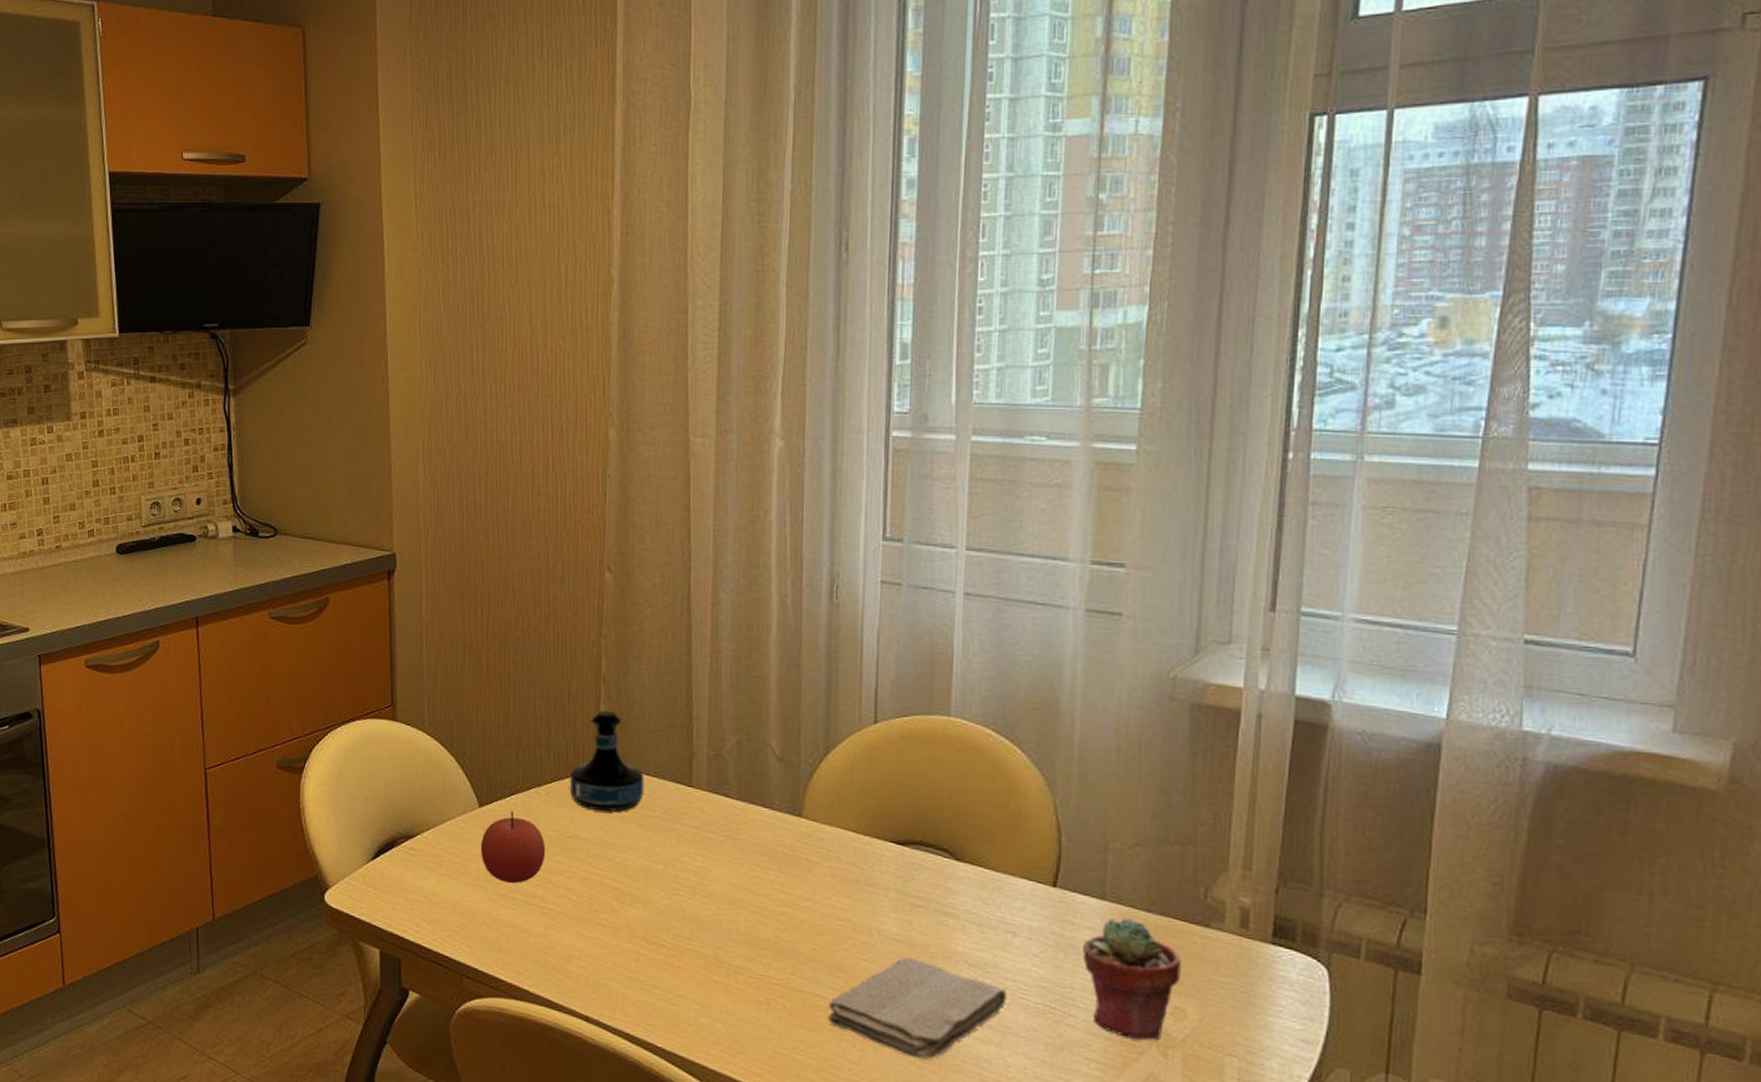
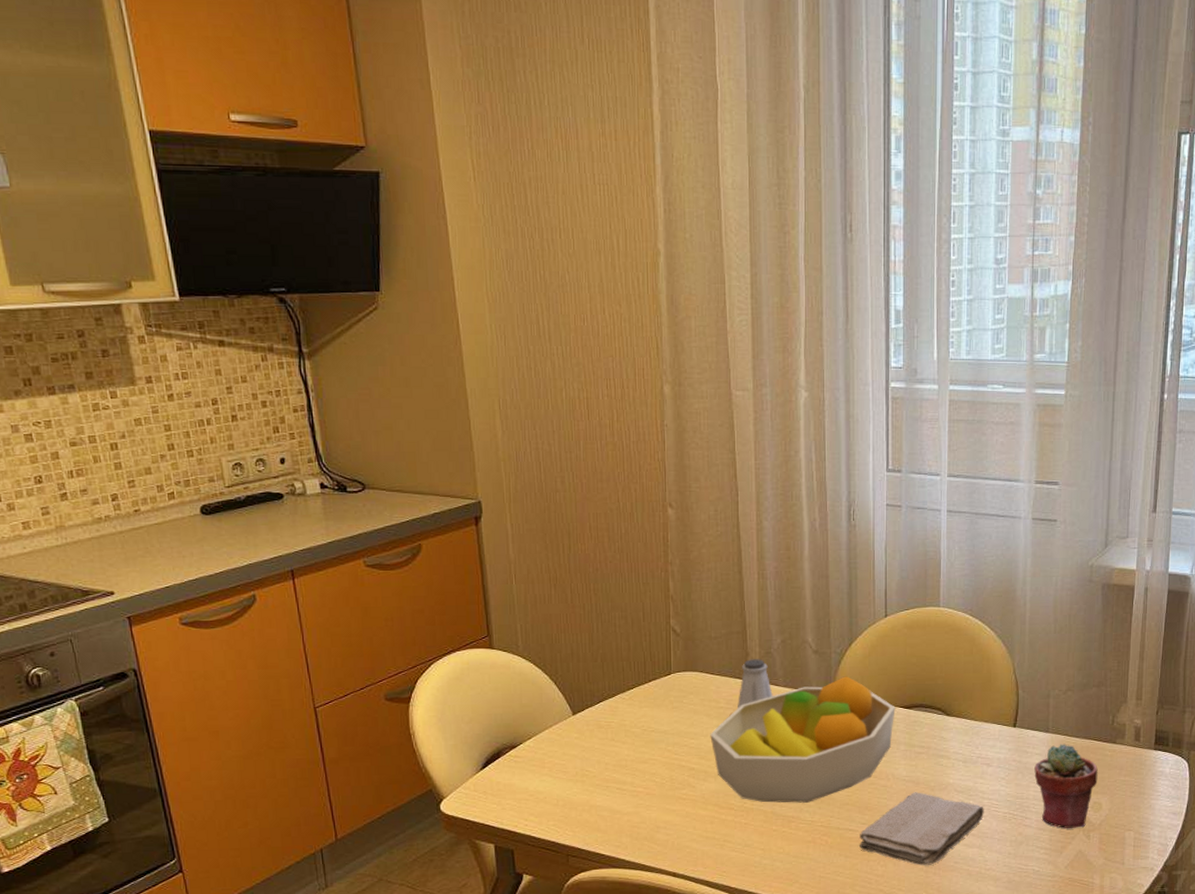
apple: present [480,810,546,883] -> none [576,714,632,775]
tequila bottle: present [569,710,645,812] -> none [648,624,710,708]
fruit bowl: none [640,794,885,952] -> present [710,676,896,803]
saltshaker: none [677,761,722,821] -> present [738,659,773,709]

